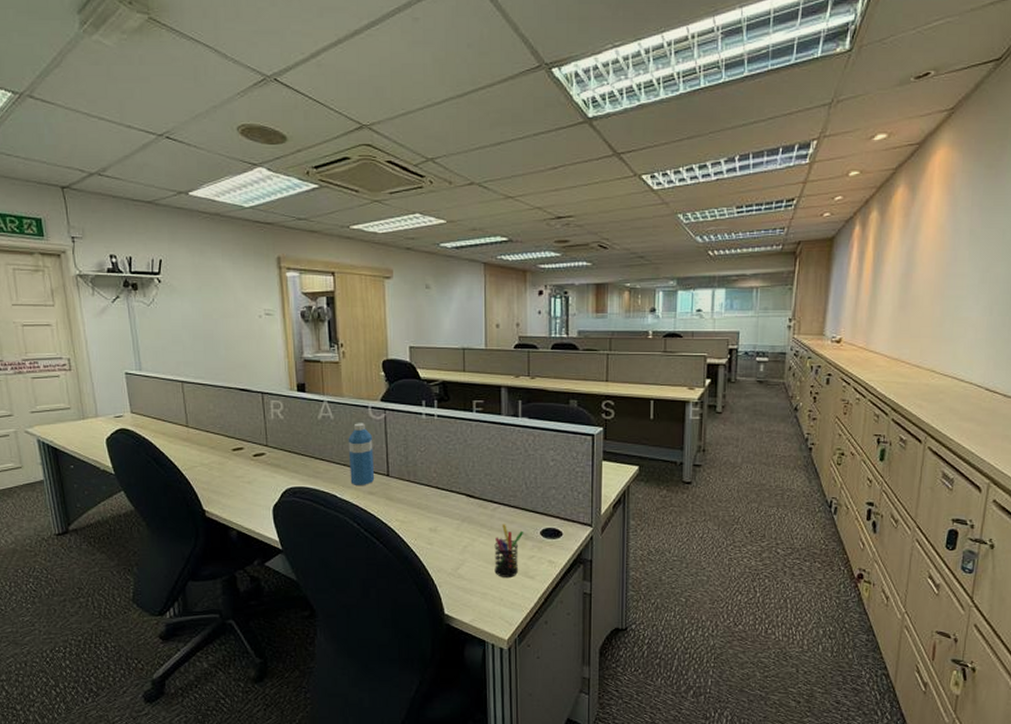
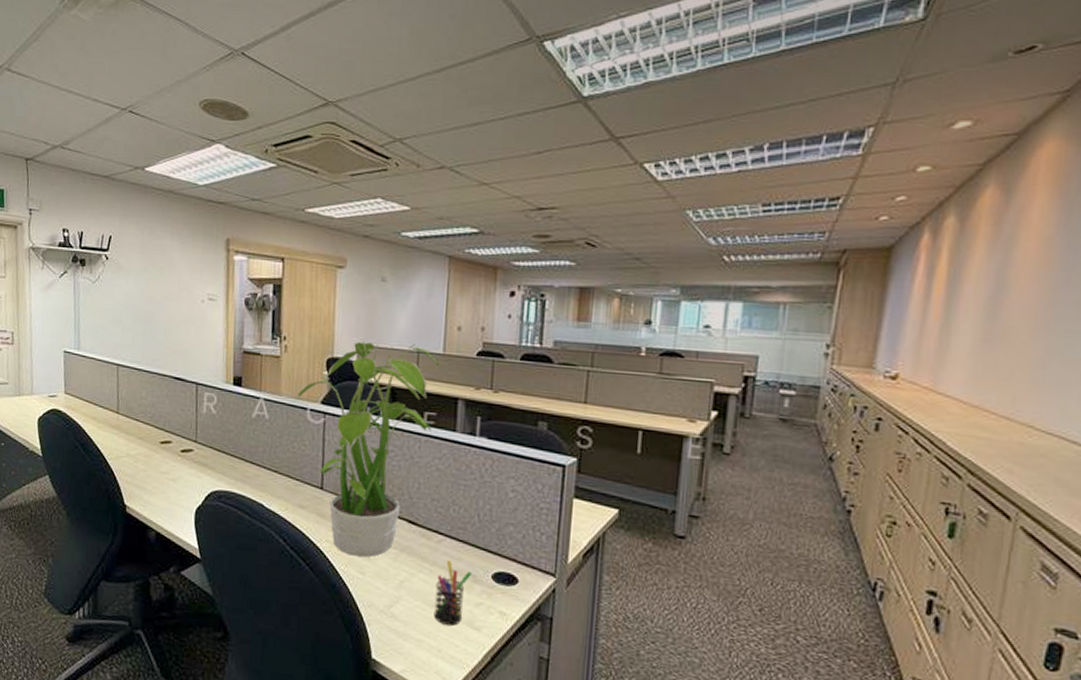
water bottle: present [348,423,375,485] -> none [280,425,309,497]
potted plant: none [358,342,485,530] -> present [297,340,441,557]

